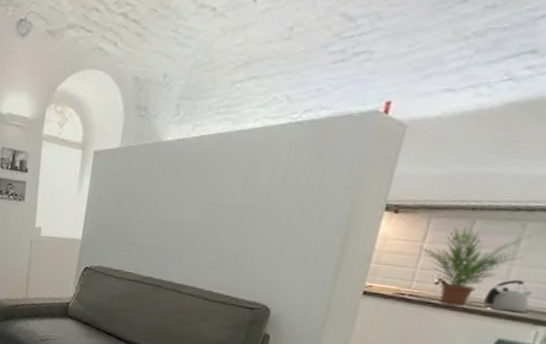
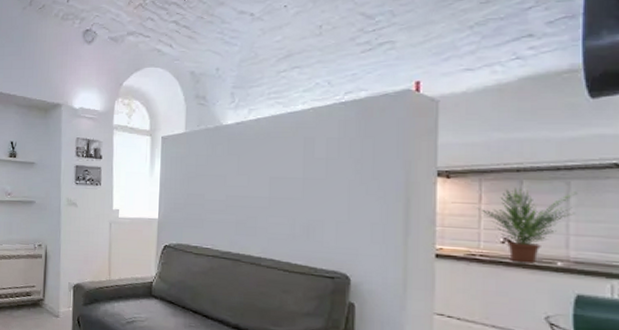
kettle: present [482,279,532,313] -> none [551,234,597,267]

